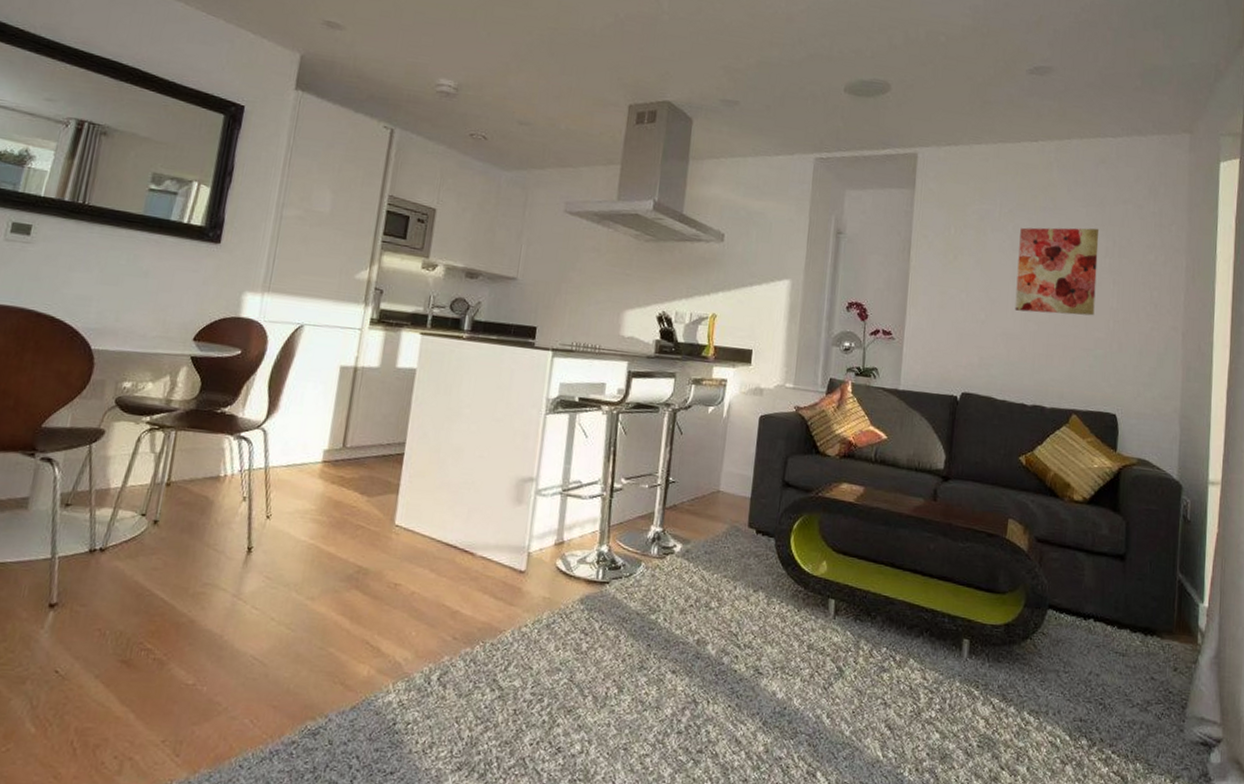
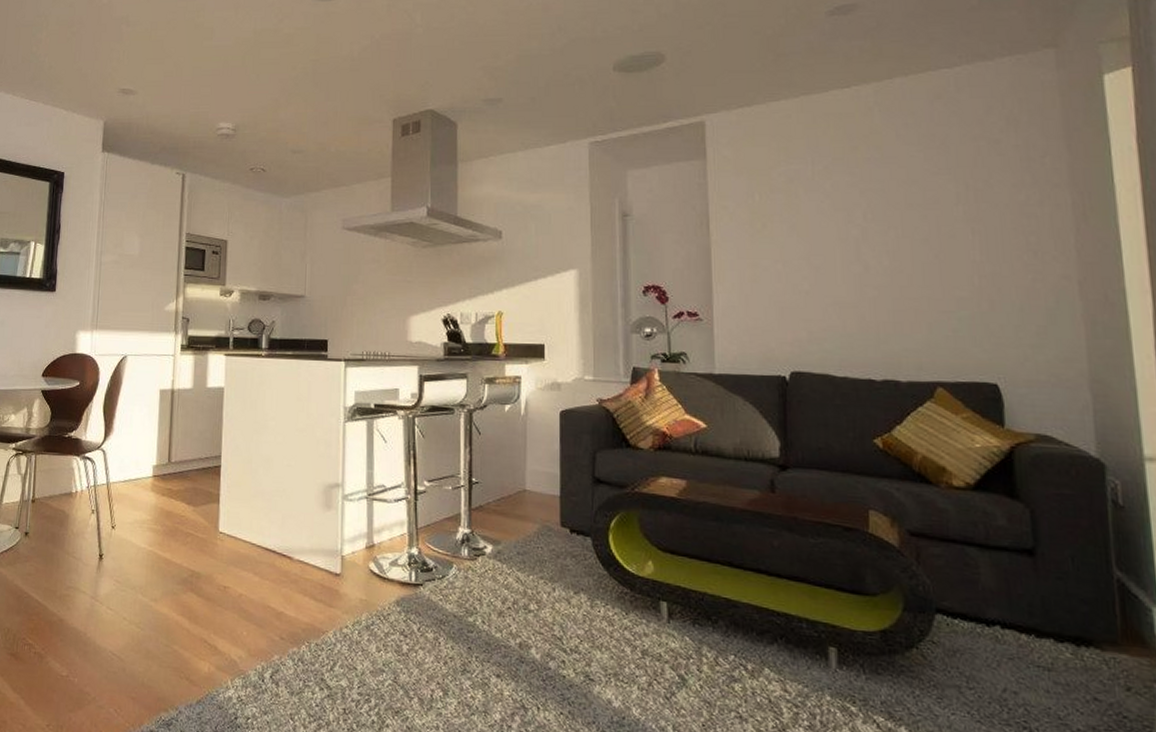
wall art: present [1014,227,1100,316] -> none [841,173,951,276]

